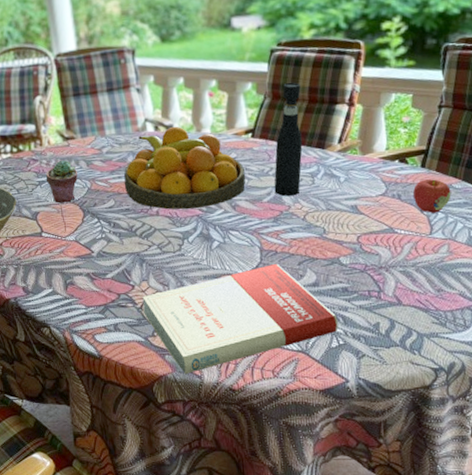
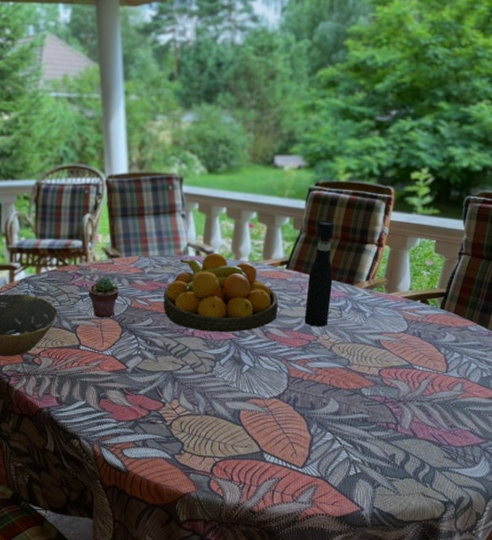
book: present [142,263,338,375] -> none [172,390,357,494]
apple: present [412,179,451,213] -> none [431,321,467,353]

